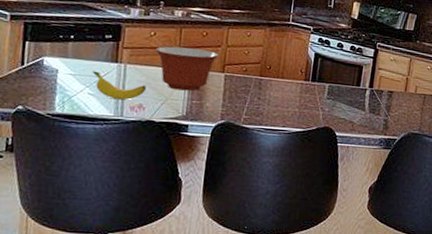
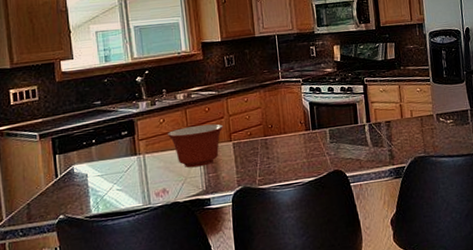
banana: present [92,70,146,100] -> none [116,167,166,190]

